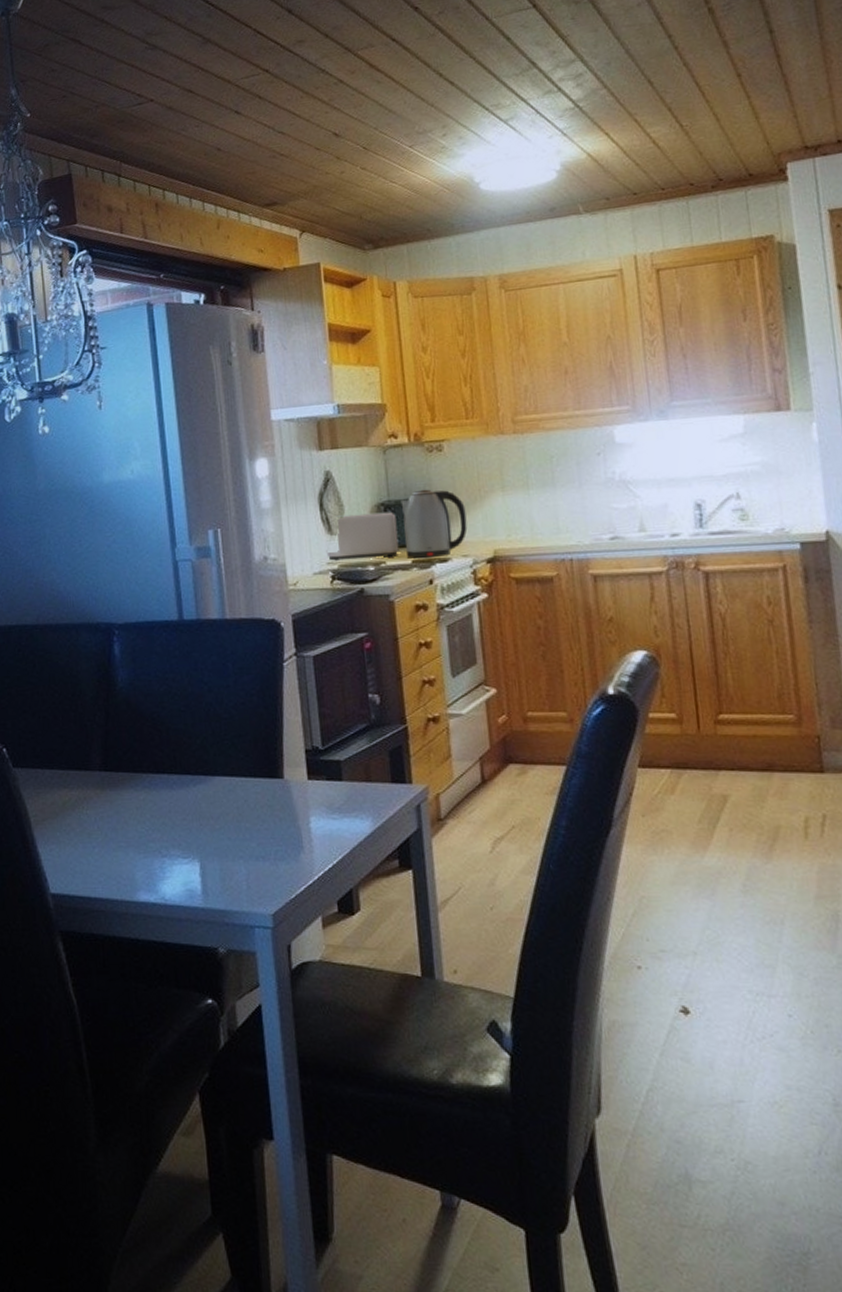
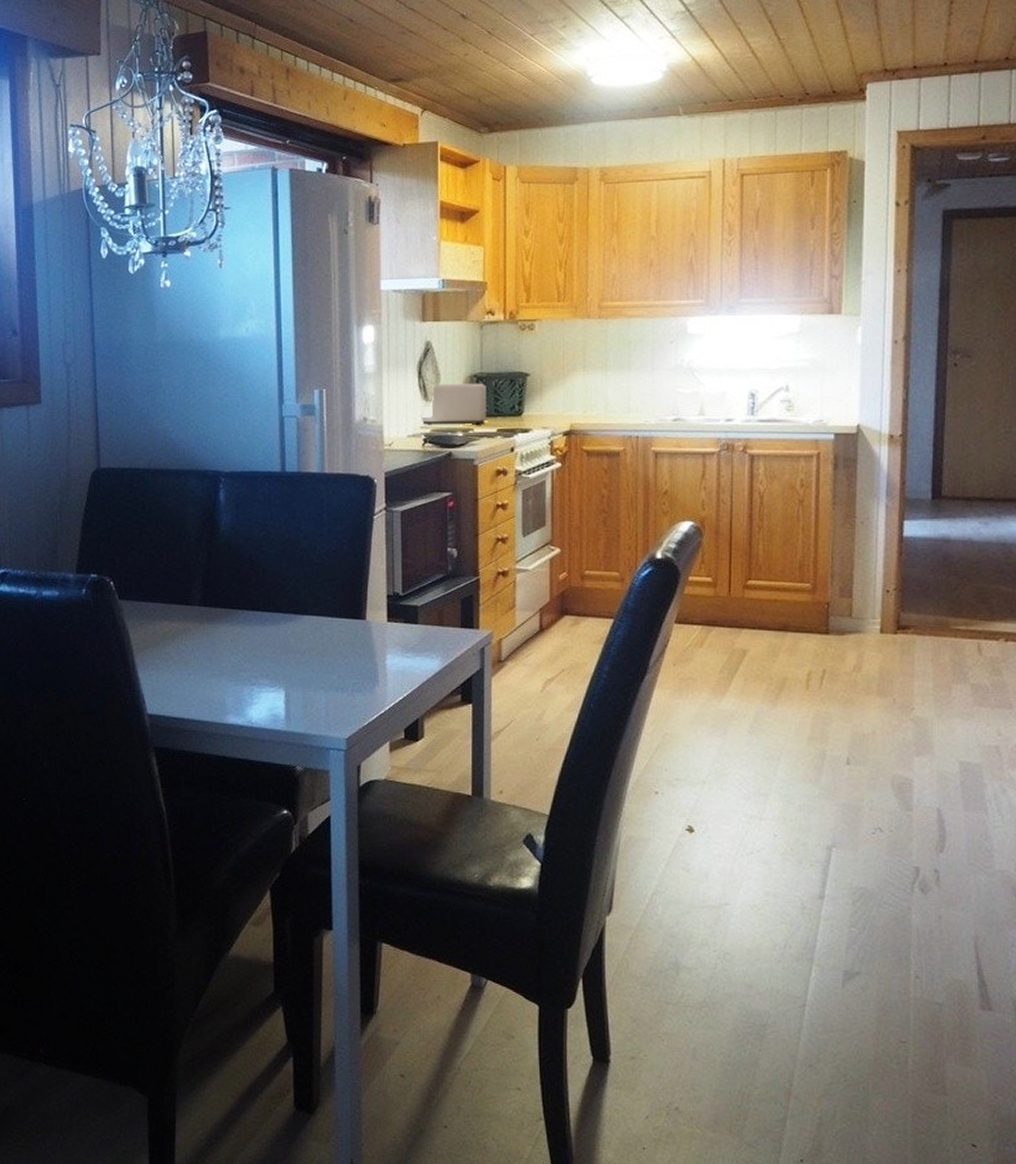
kettle: present [400,489,468,559] -> none [492,364,549,427]

